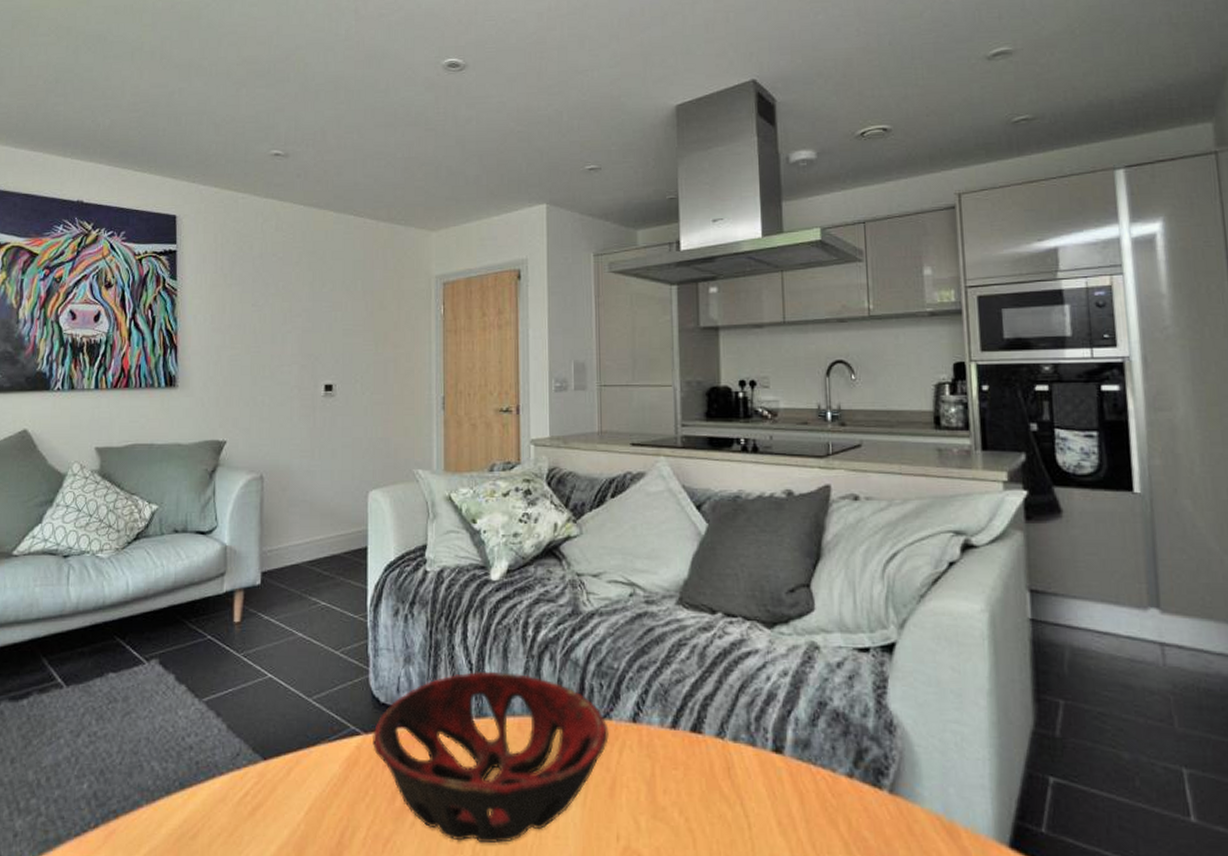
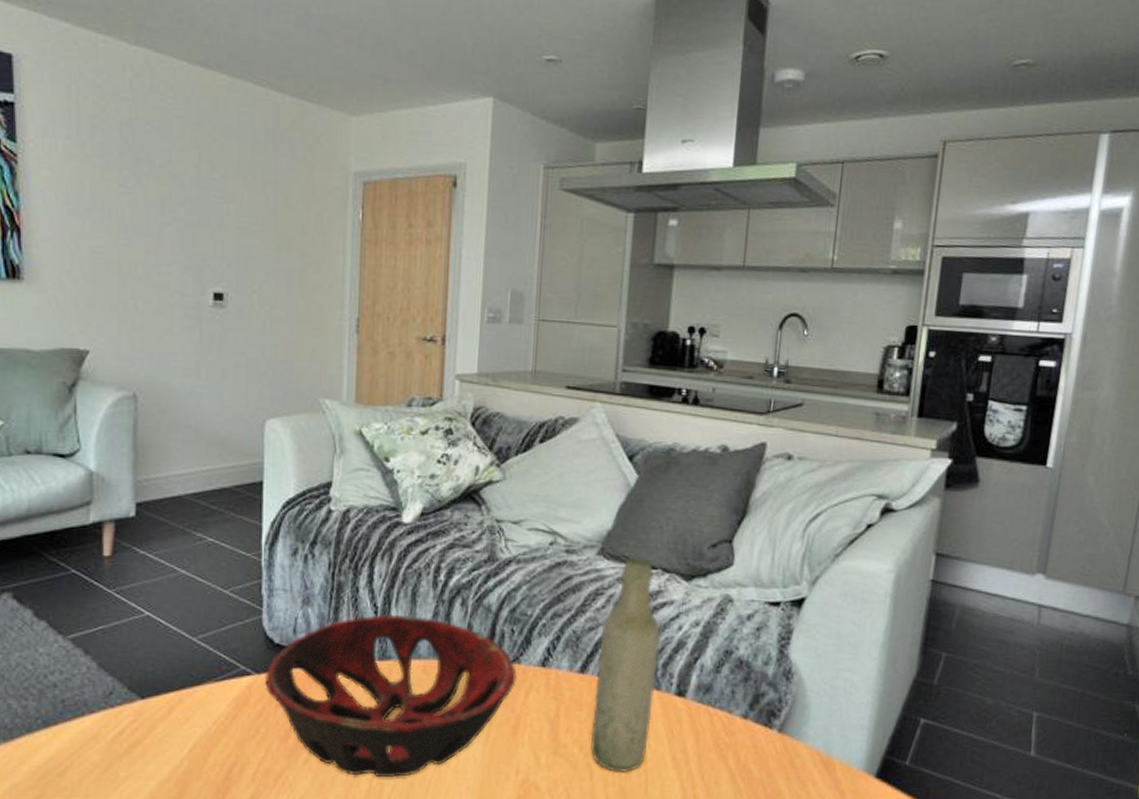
bottle: none [688,606,751,839] -> present [590,557,661,772]

